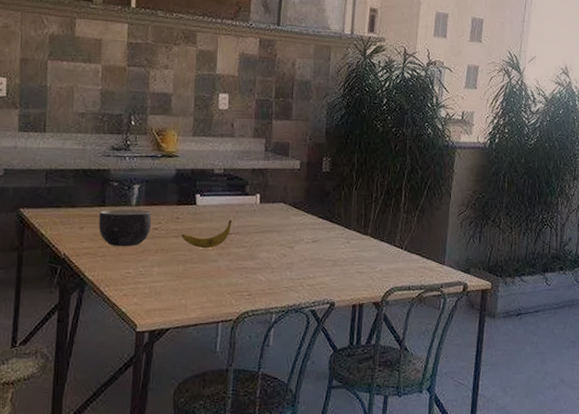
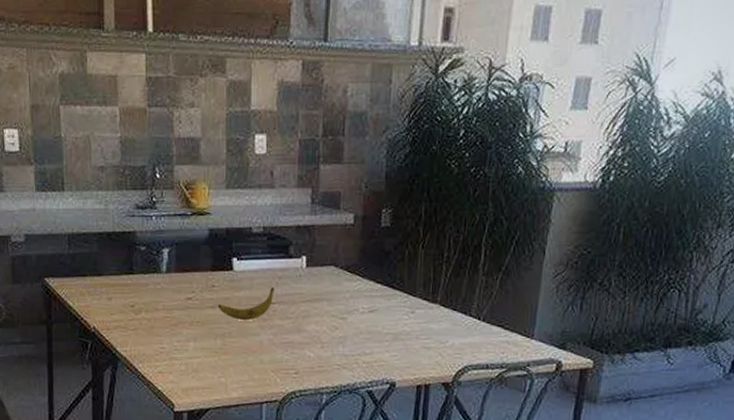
bowl: present [99,209,152,246] -> none [128,277,185,318]

